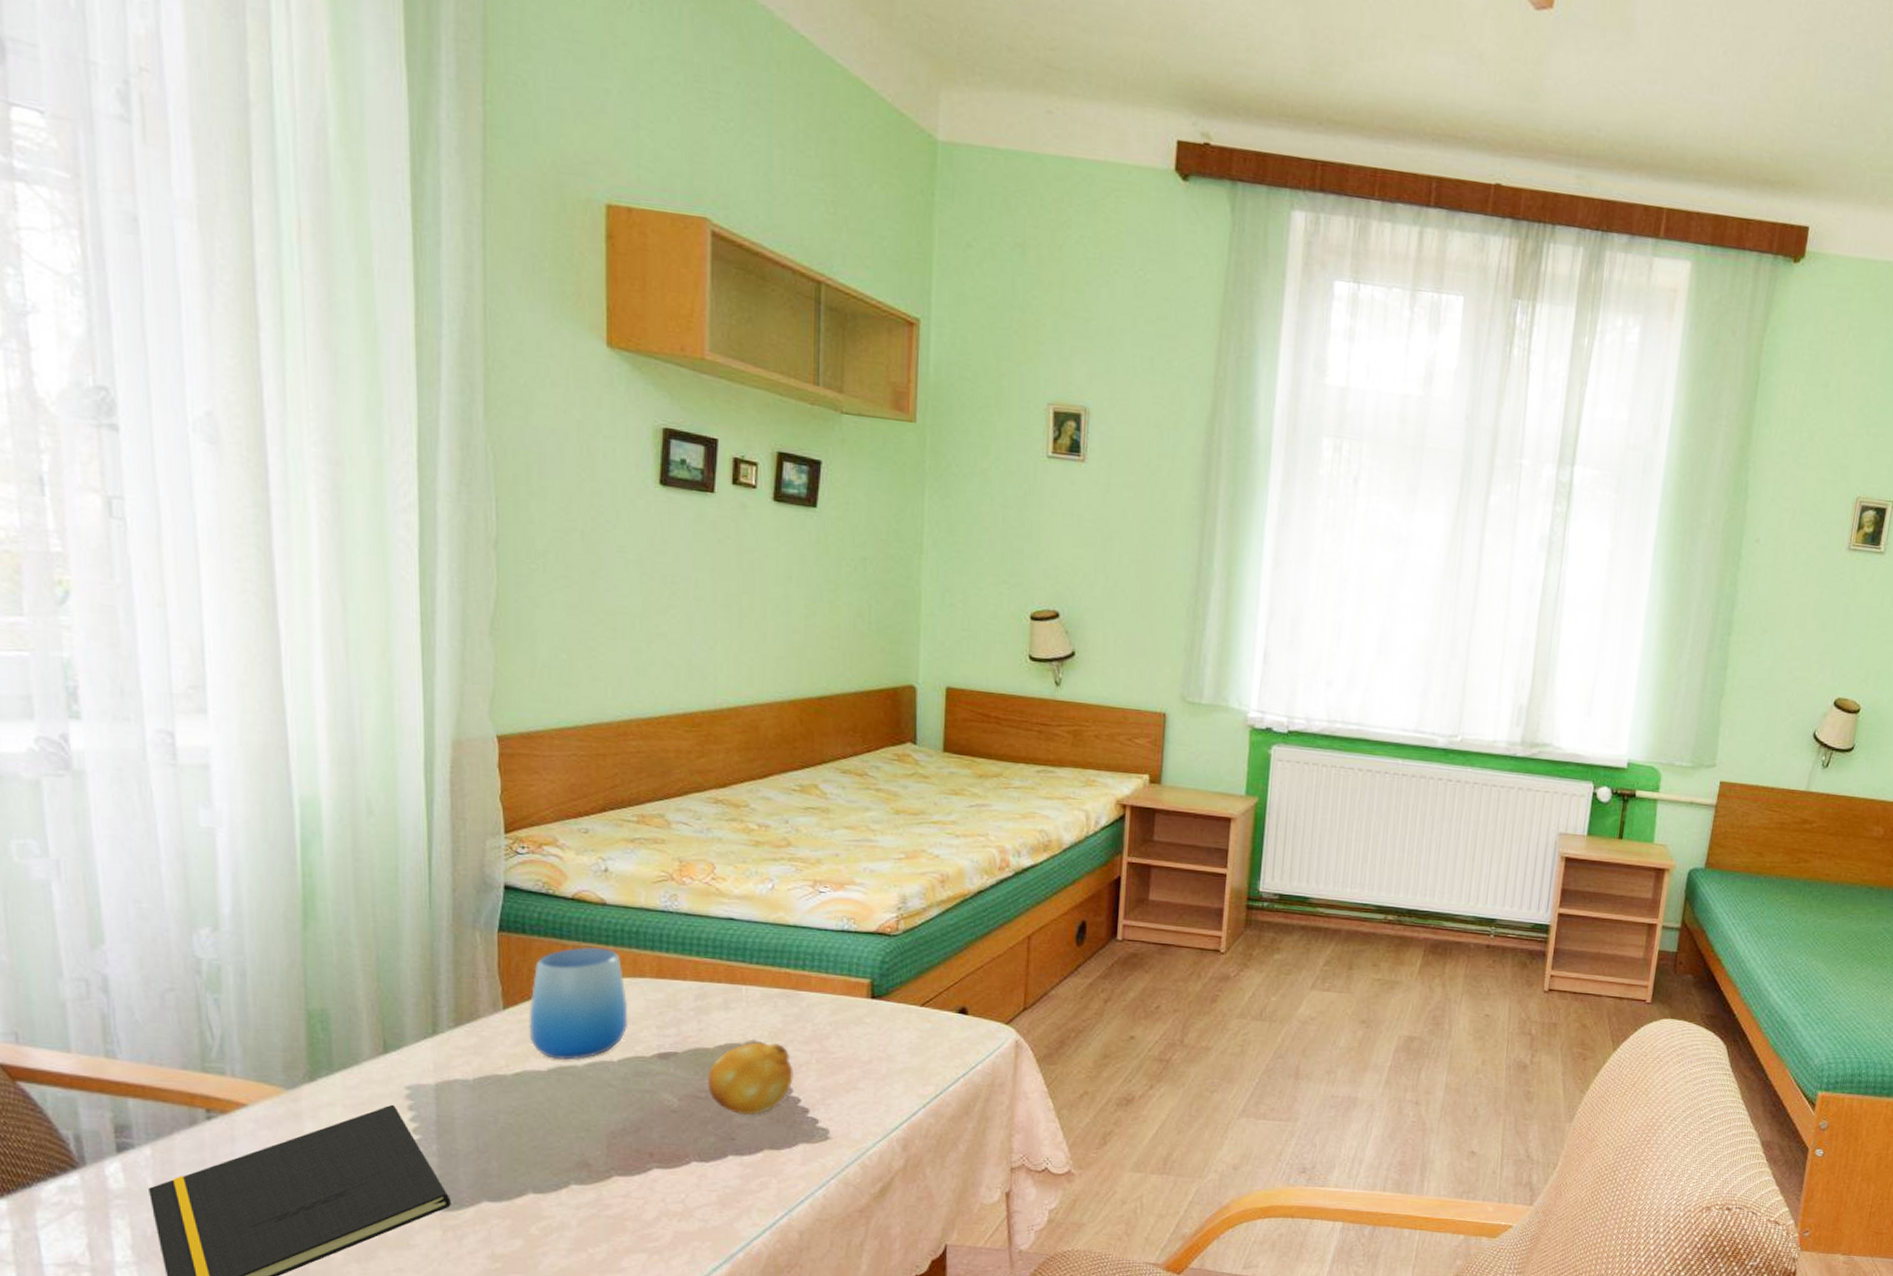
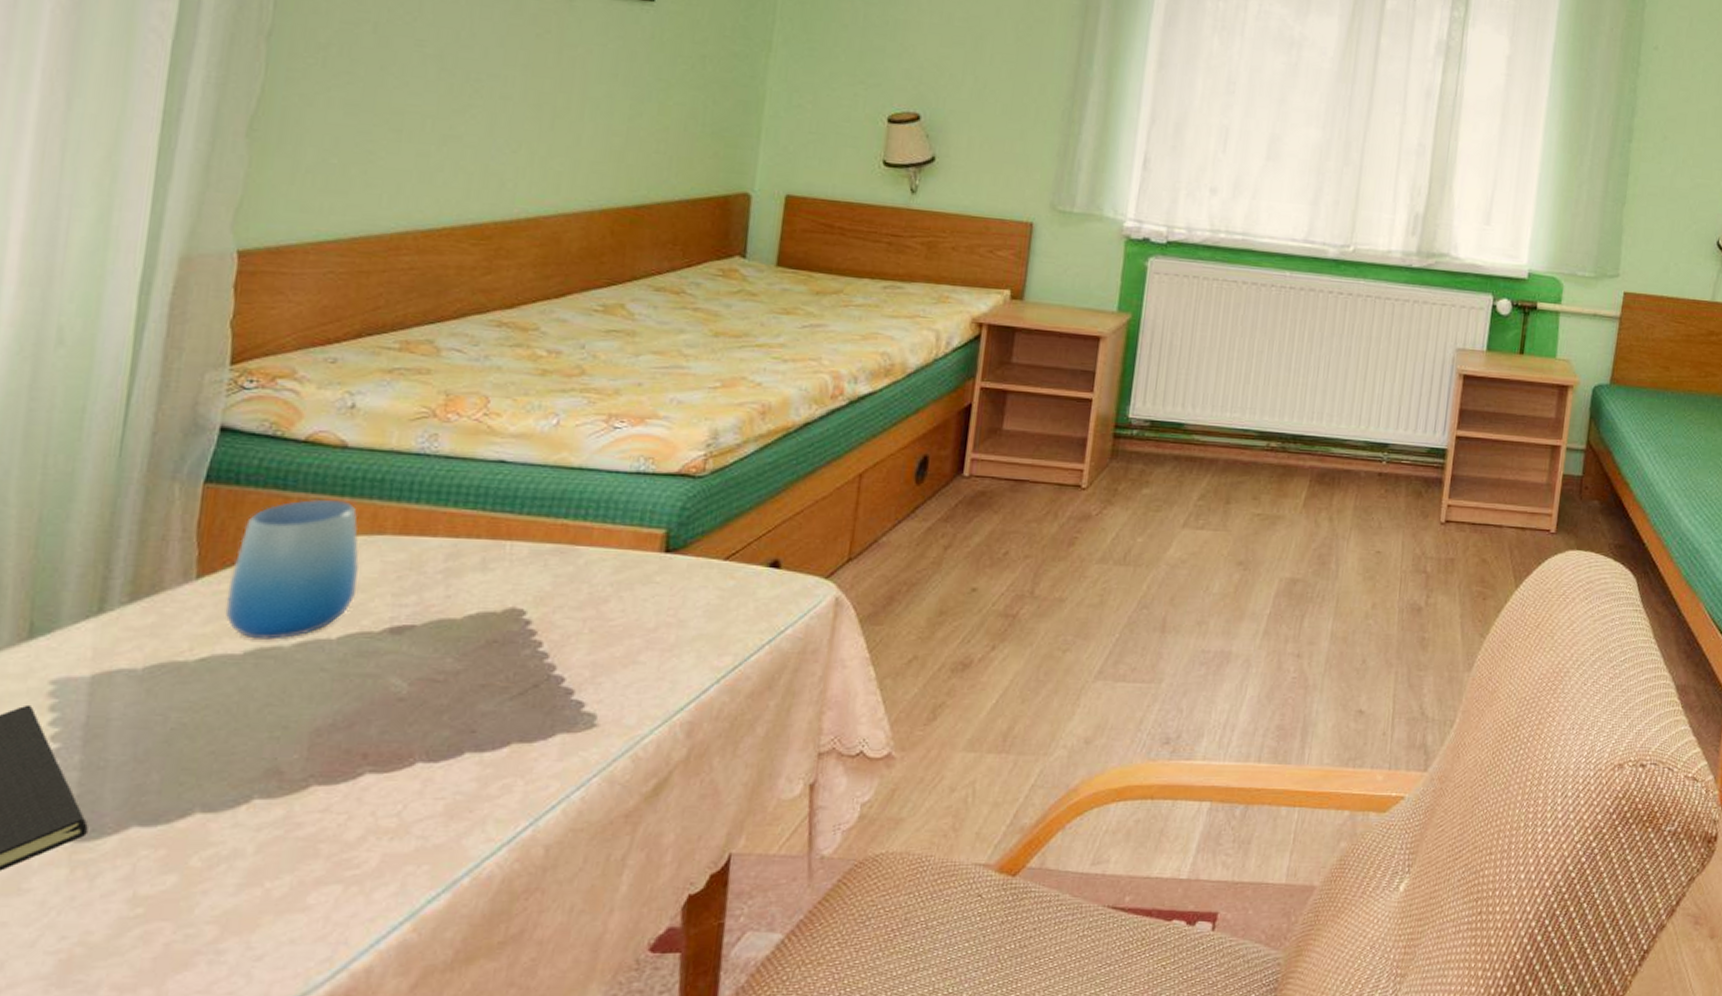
fruit: present [707,1041,794,1115] -> none [448,608,560,701]

